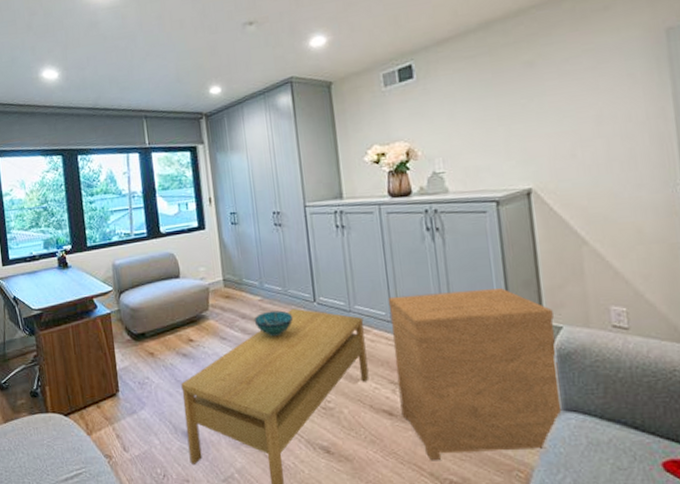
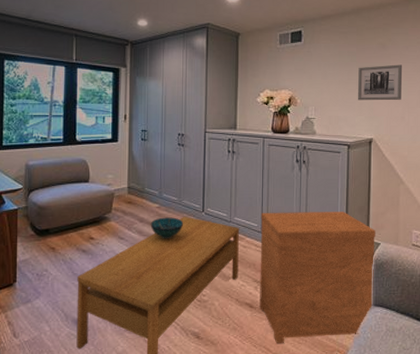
wall art: none [497,84,568,141] -> present [357,64,403,101]

